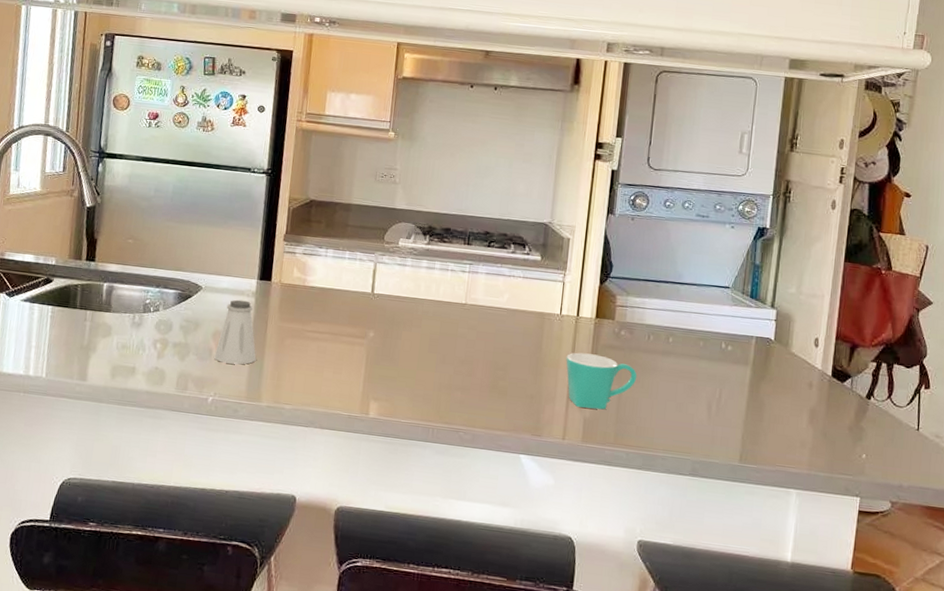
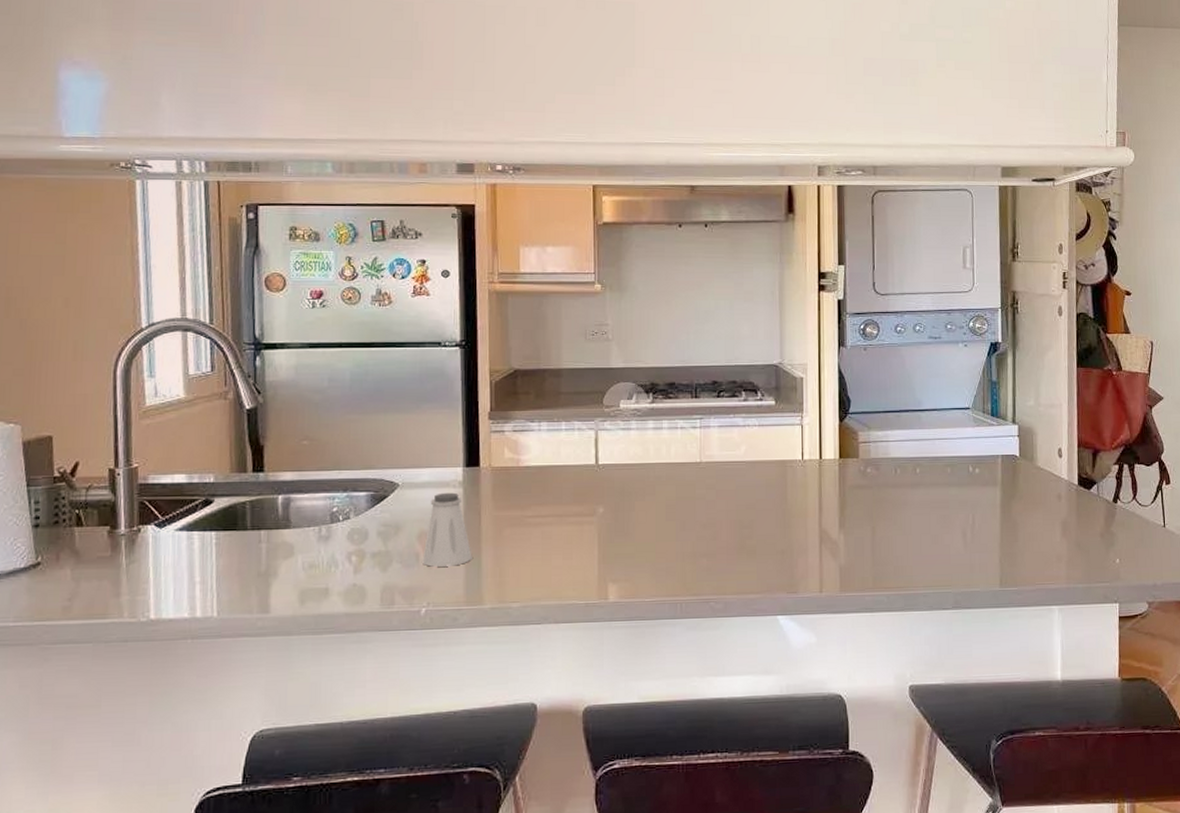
mug: present [566,352,637,410] -> none [814,497,889,555]

